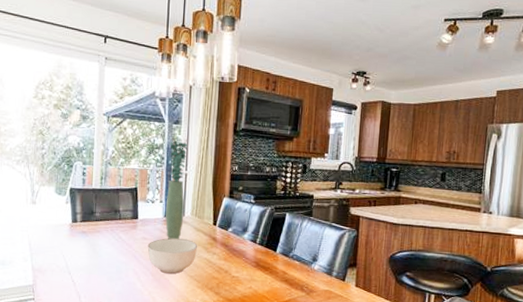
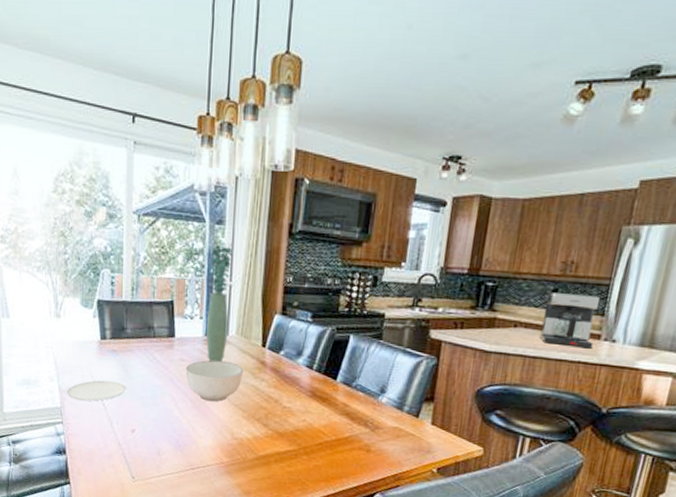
plate: none [39,258,95,278] -> present [66,380,127,401]
coffee maker: none [435,176,477,220] -> present [539,292,600,349]

